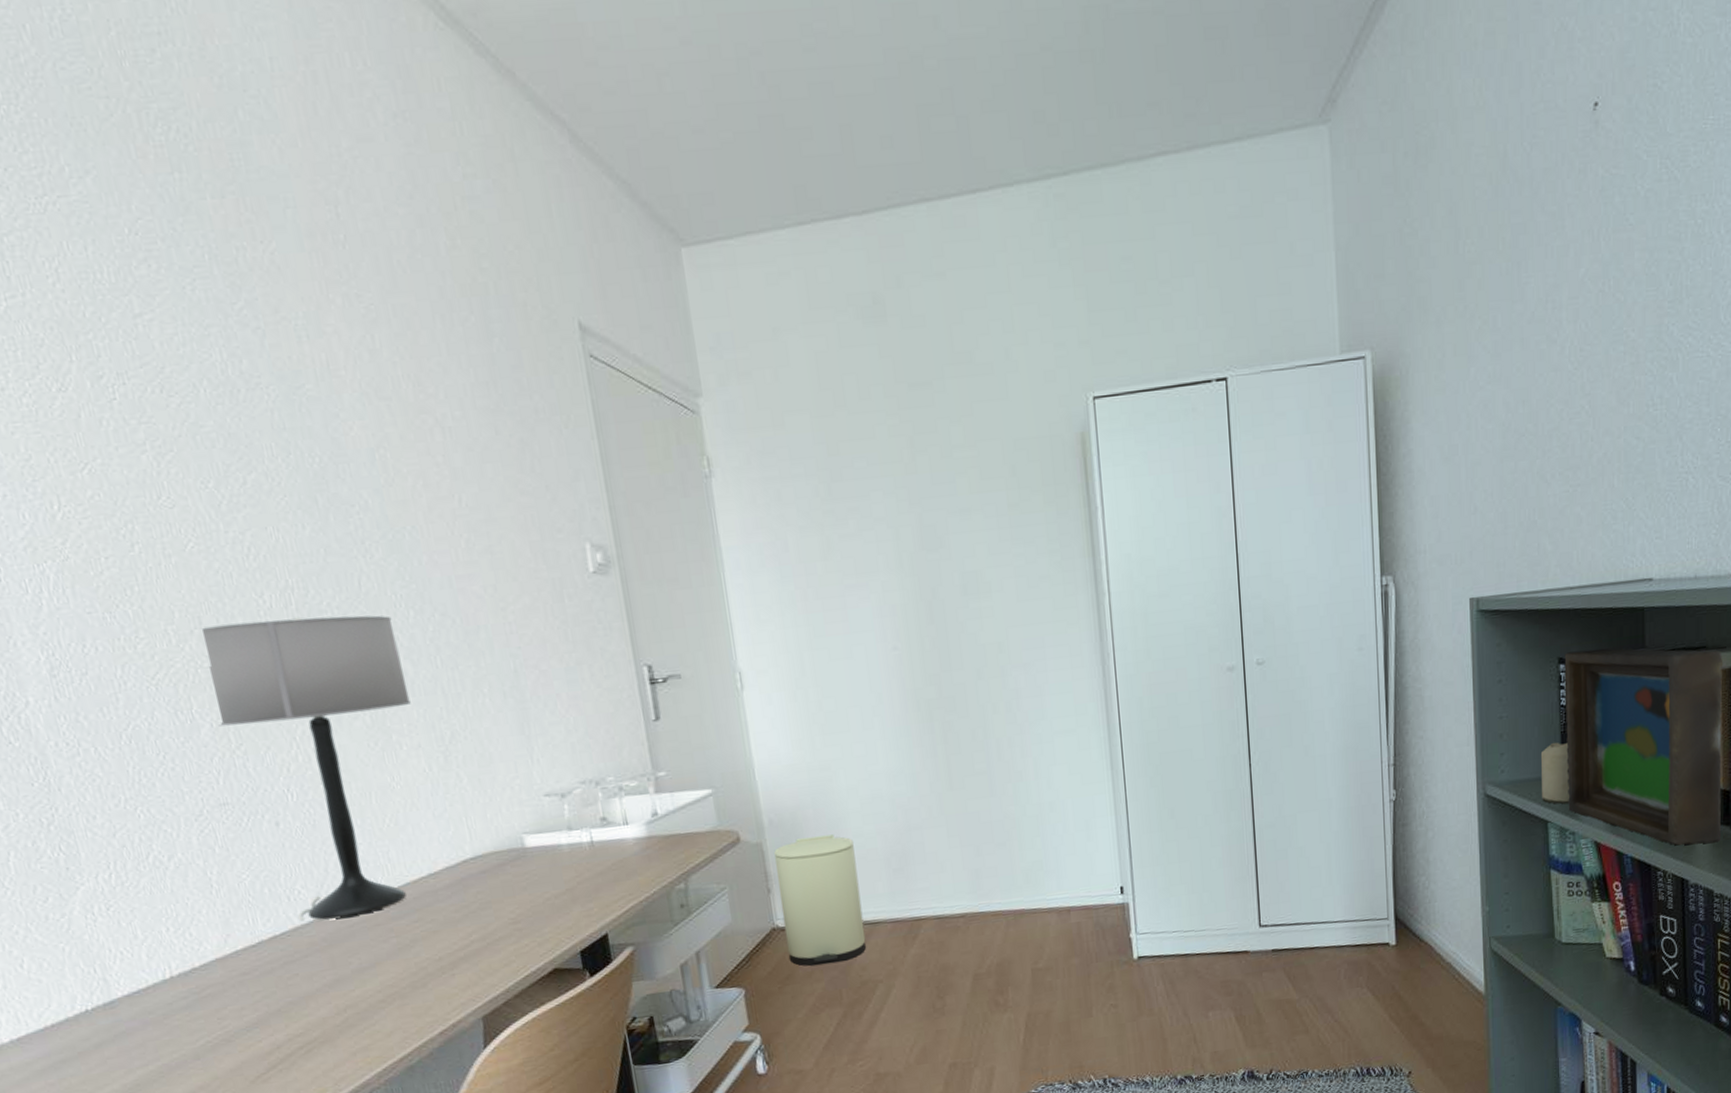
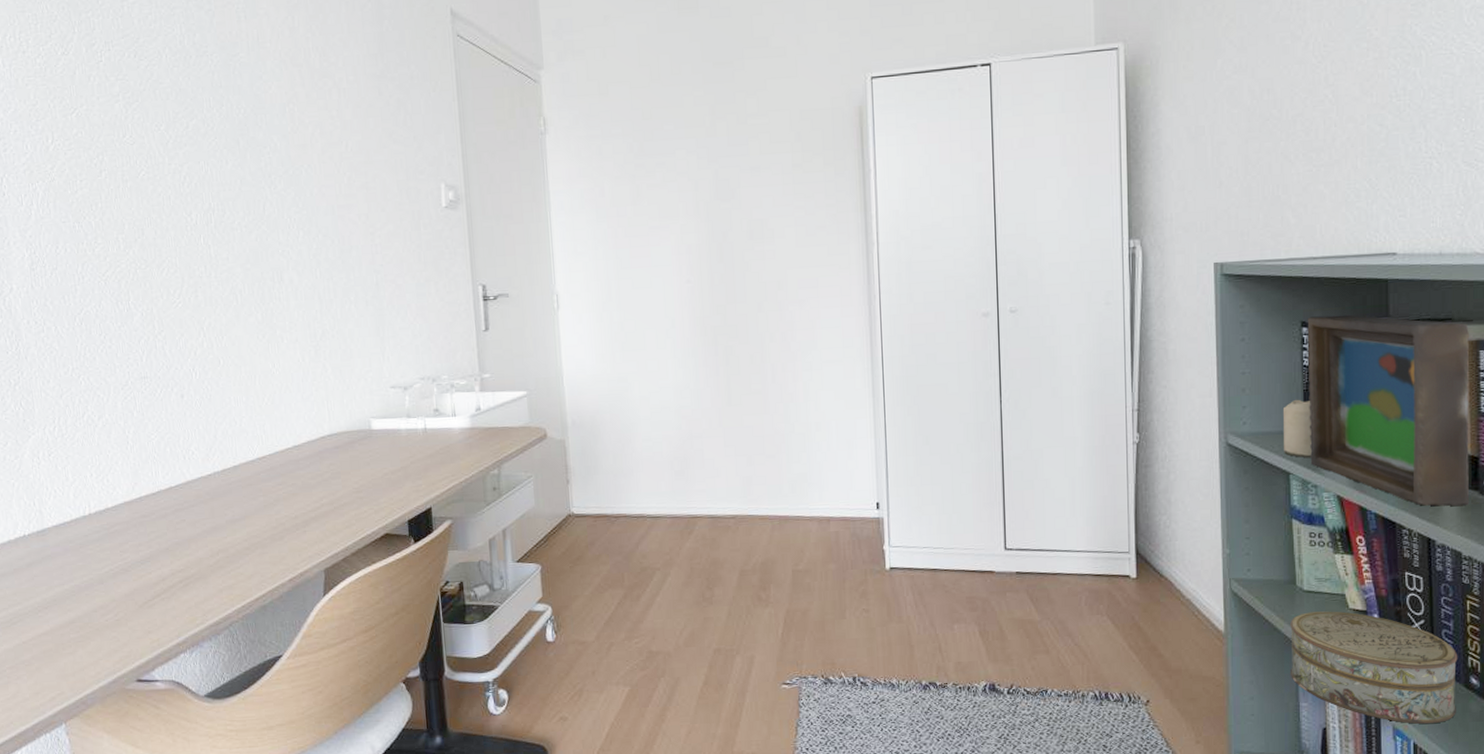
table lamp: present [200,615,411,921] -> none [143,232,293,478]
pedal bin: present [774,834,866,966] -> none [575,437,648,550]
decorative box: none [1549,961,1709,1068] -> present [1290,611,1458,724]

